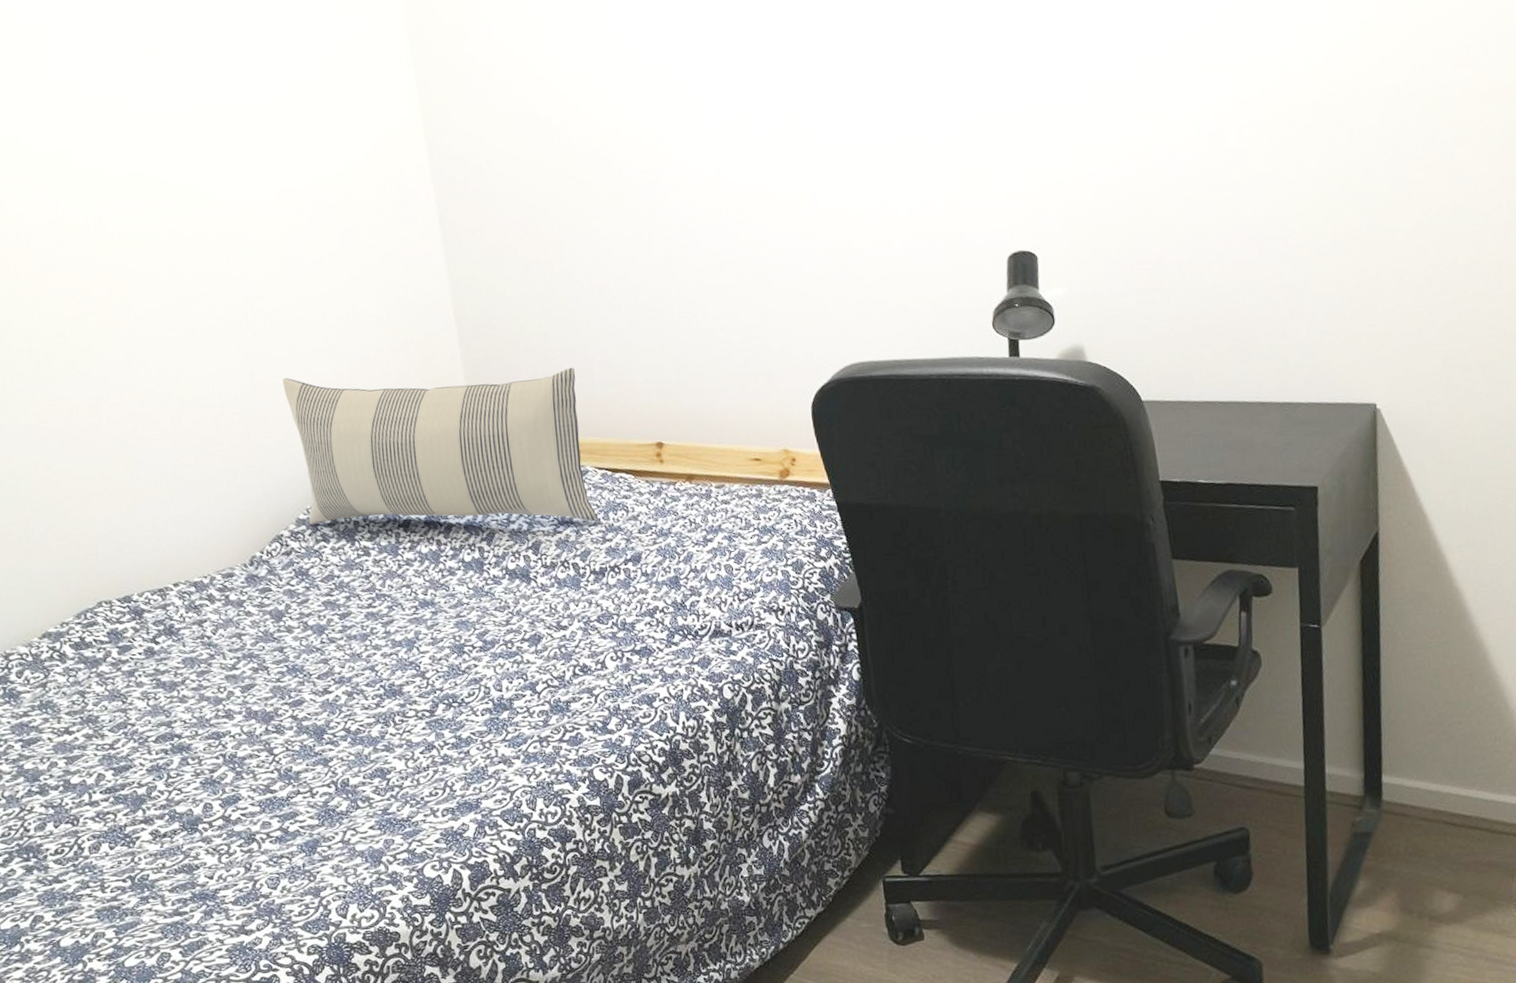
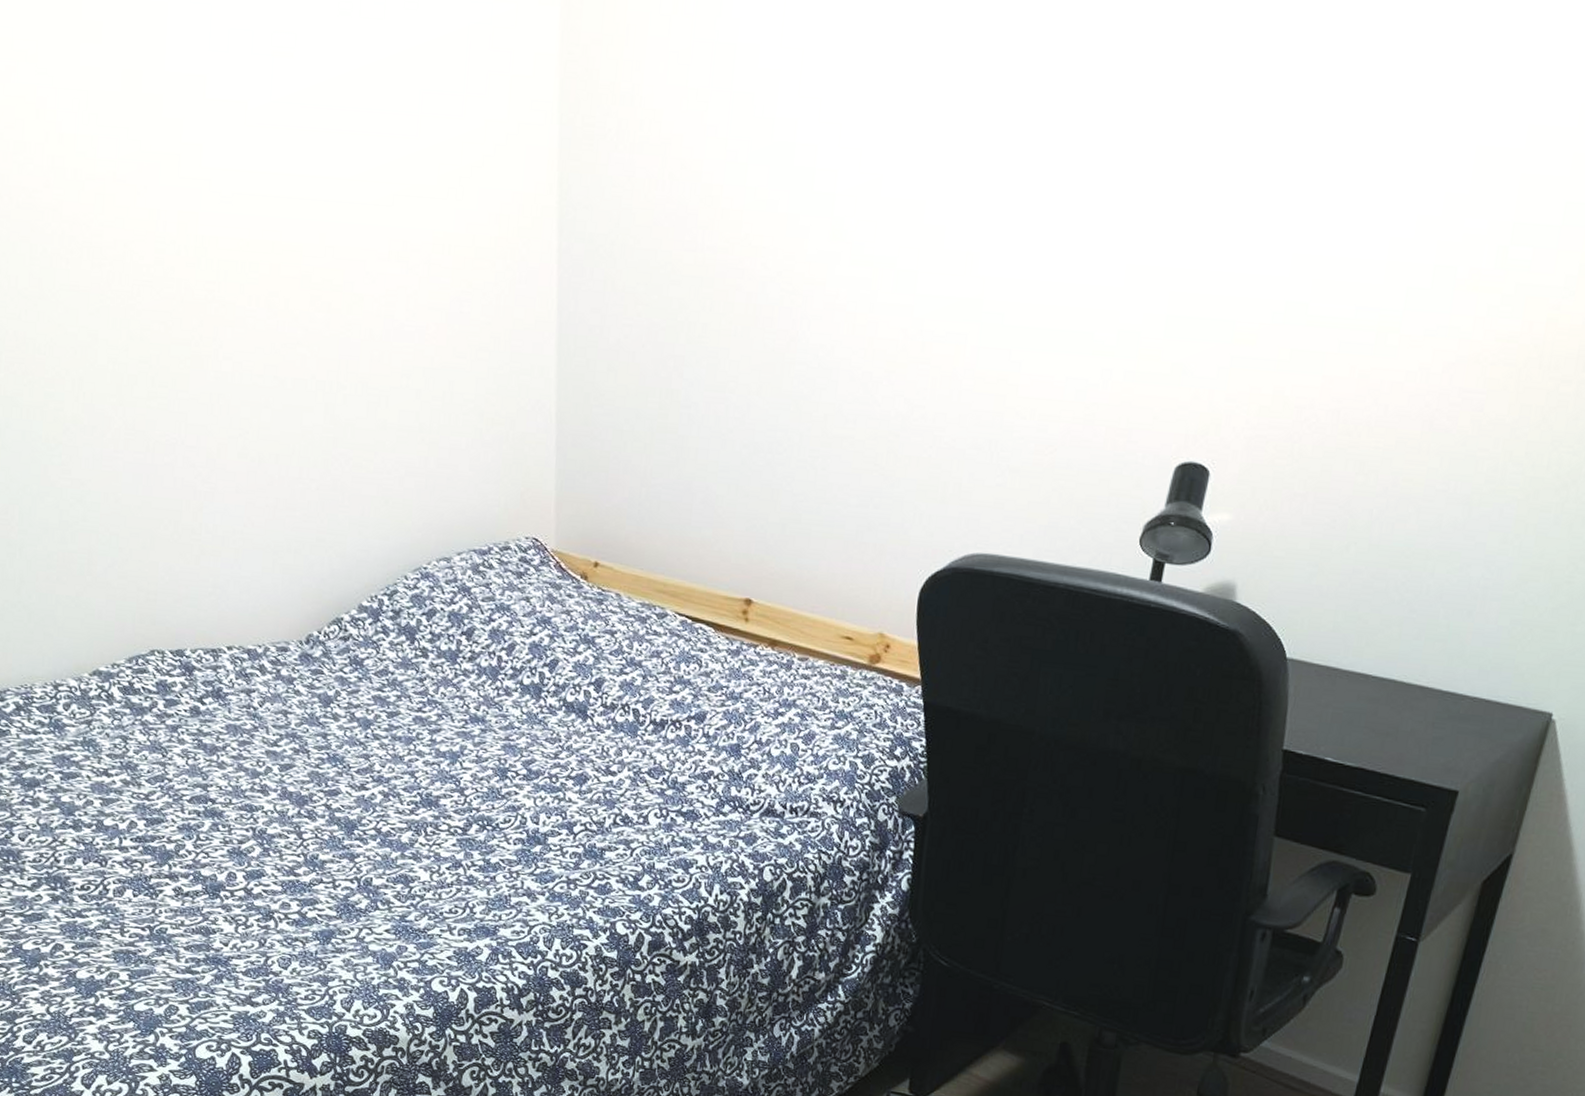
pillow: present [283,367,598,525] -> none [365,452,673,670]

